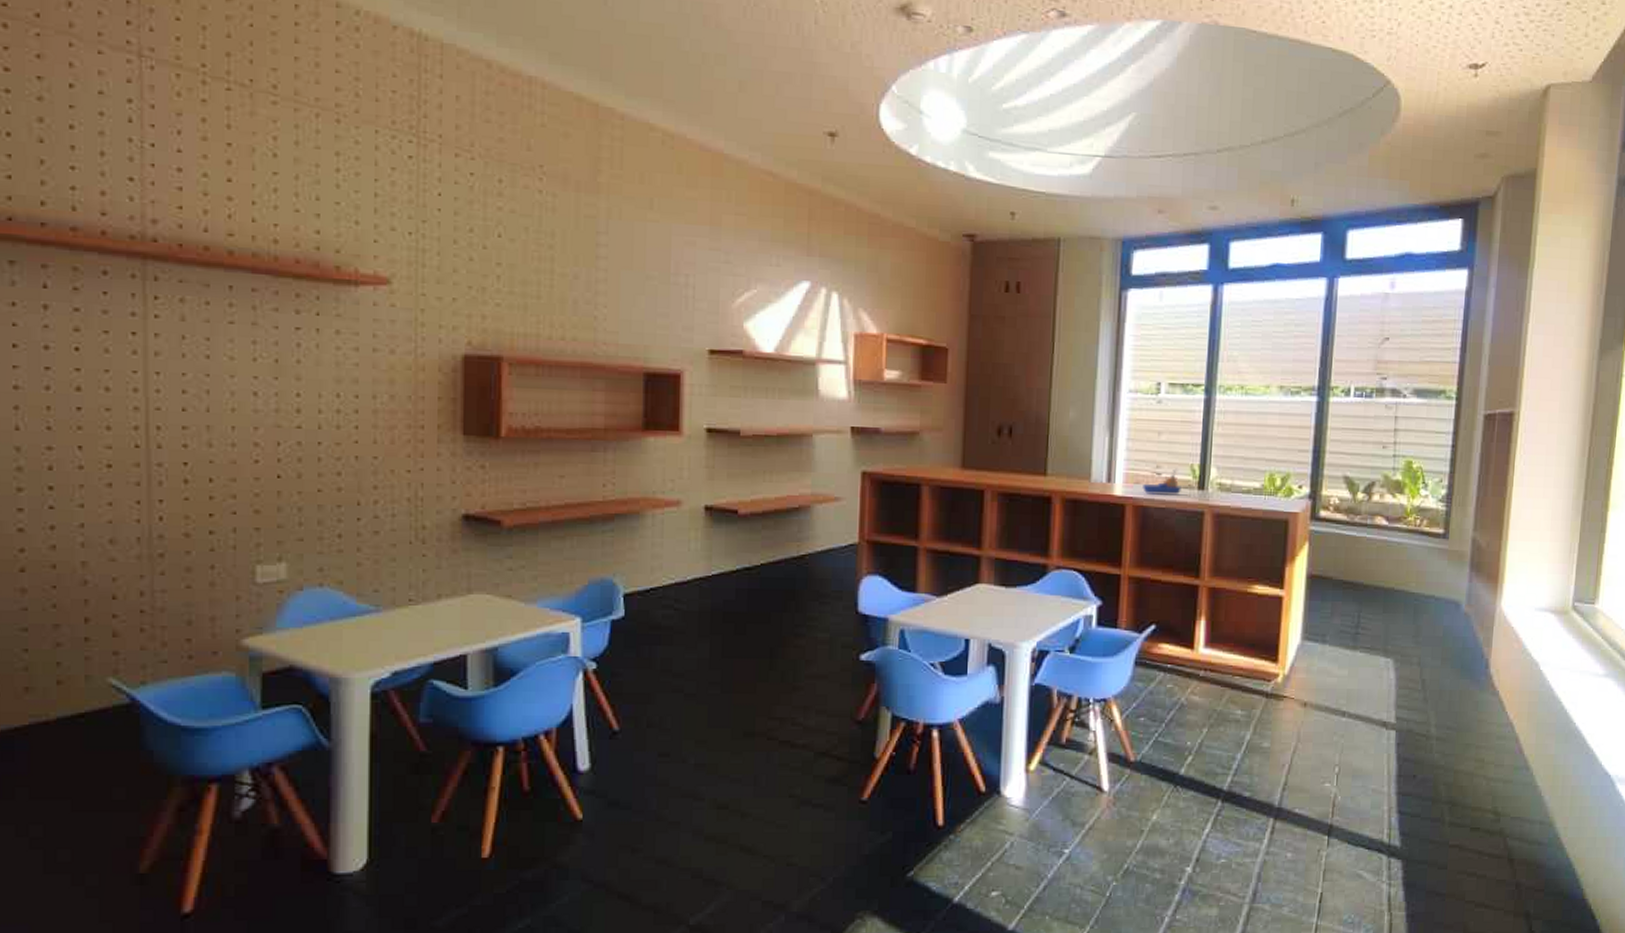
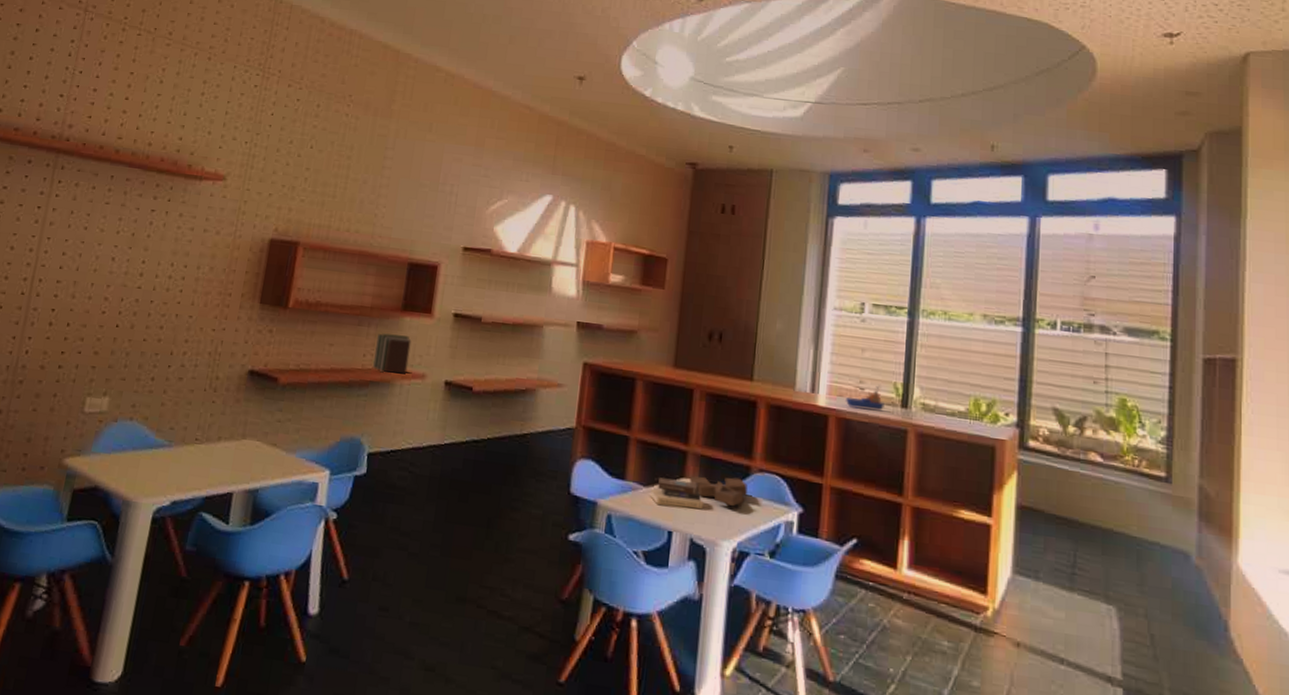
books: none [616,458,659,504] -> present [373,333,412,374]
books: none [943,586,1000,615] -> present [650,477,703,510]
toy blocks: none [985,578,1046,607] -> present [690,476,748,507]

